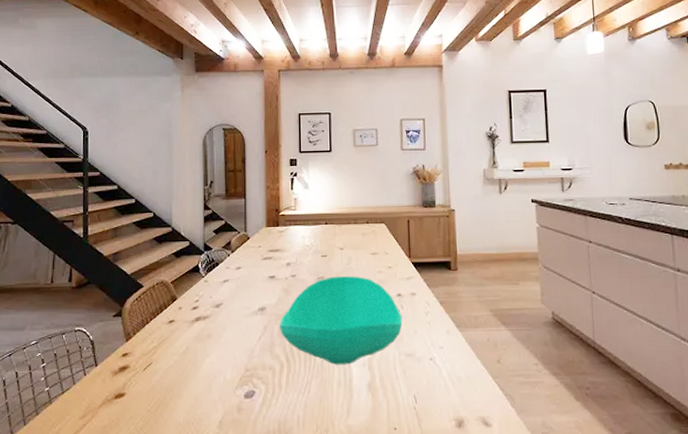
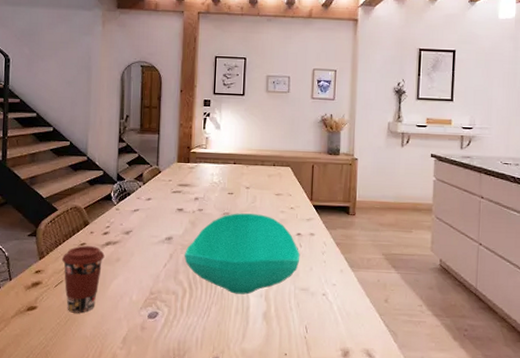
coffee cup: none [149,323,195,398] -> present [61,245,105,313]

